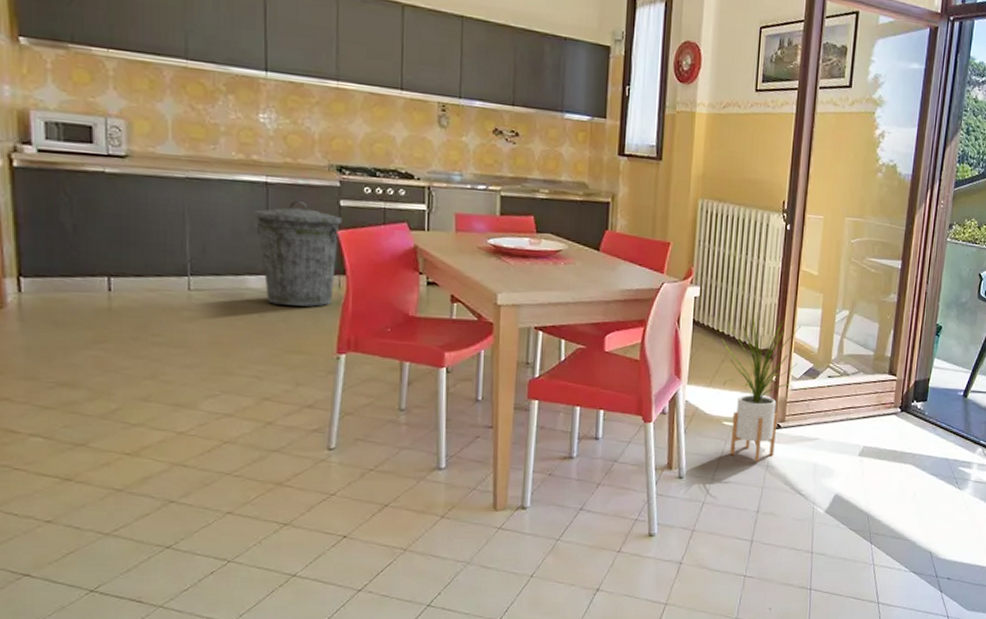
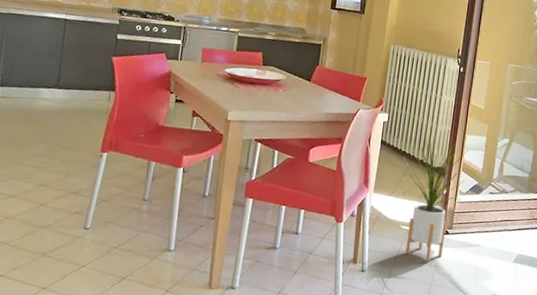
trash can: present [255,201,342,307] -> none [53,34,117,115]

